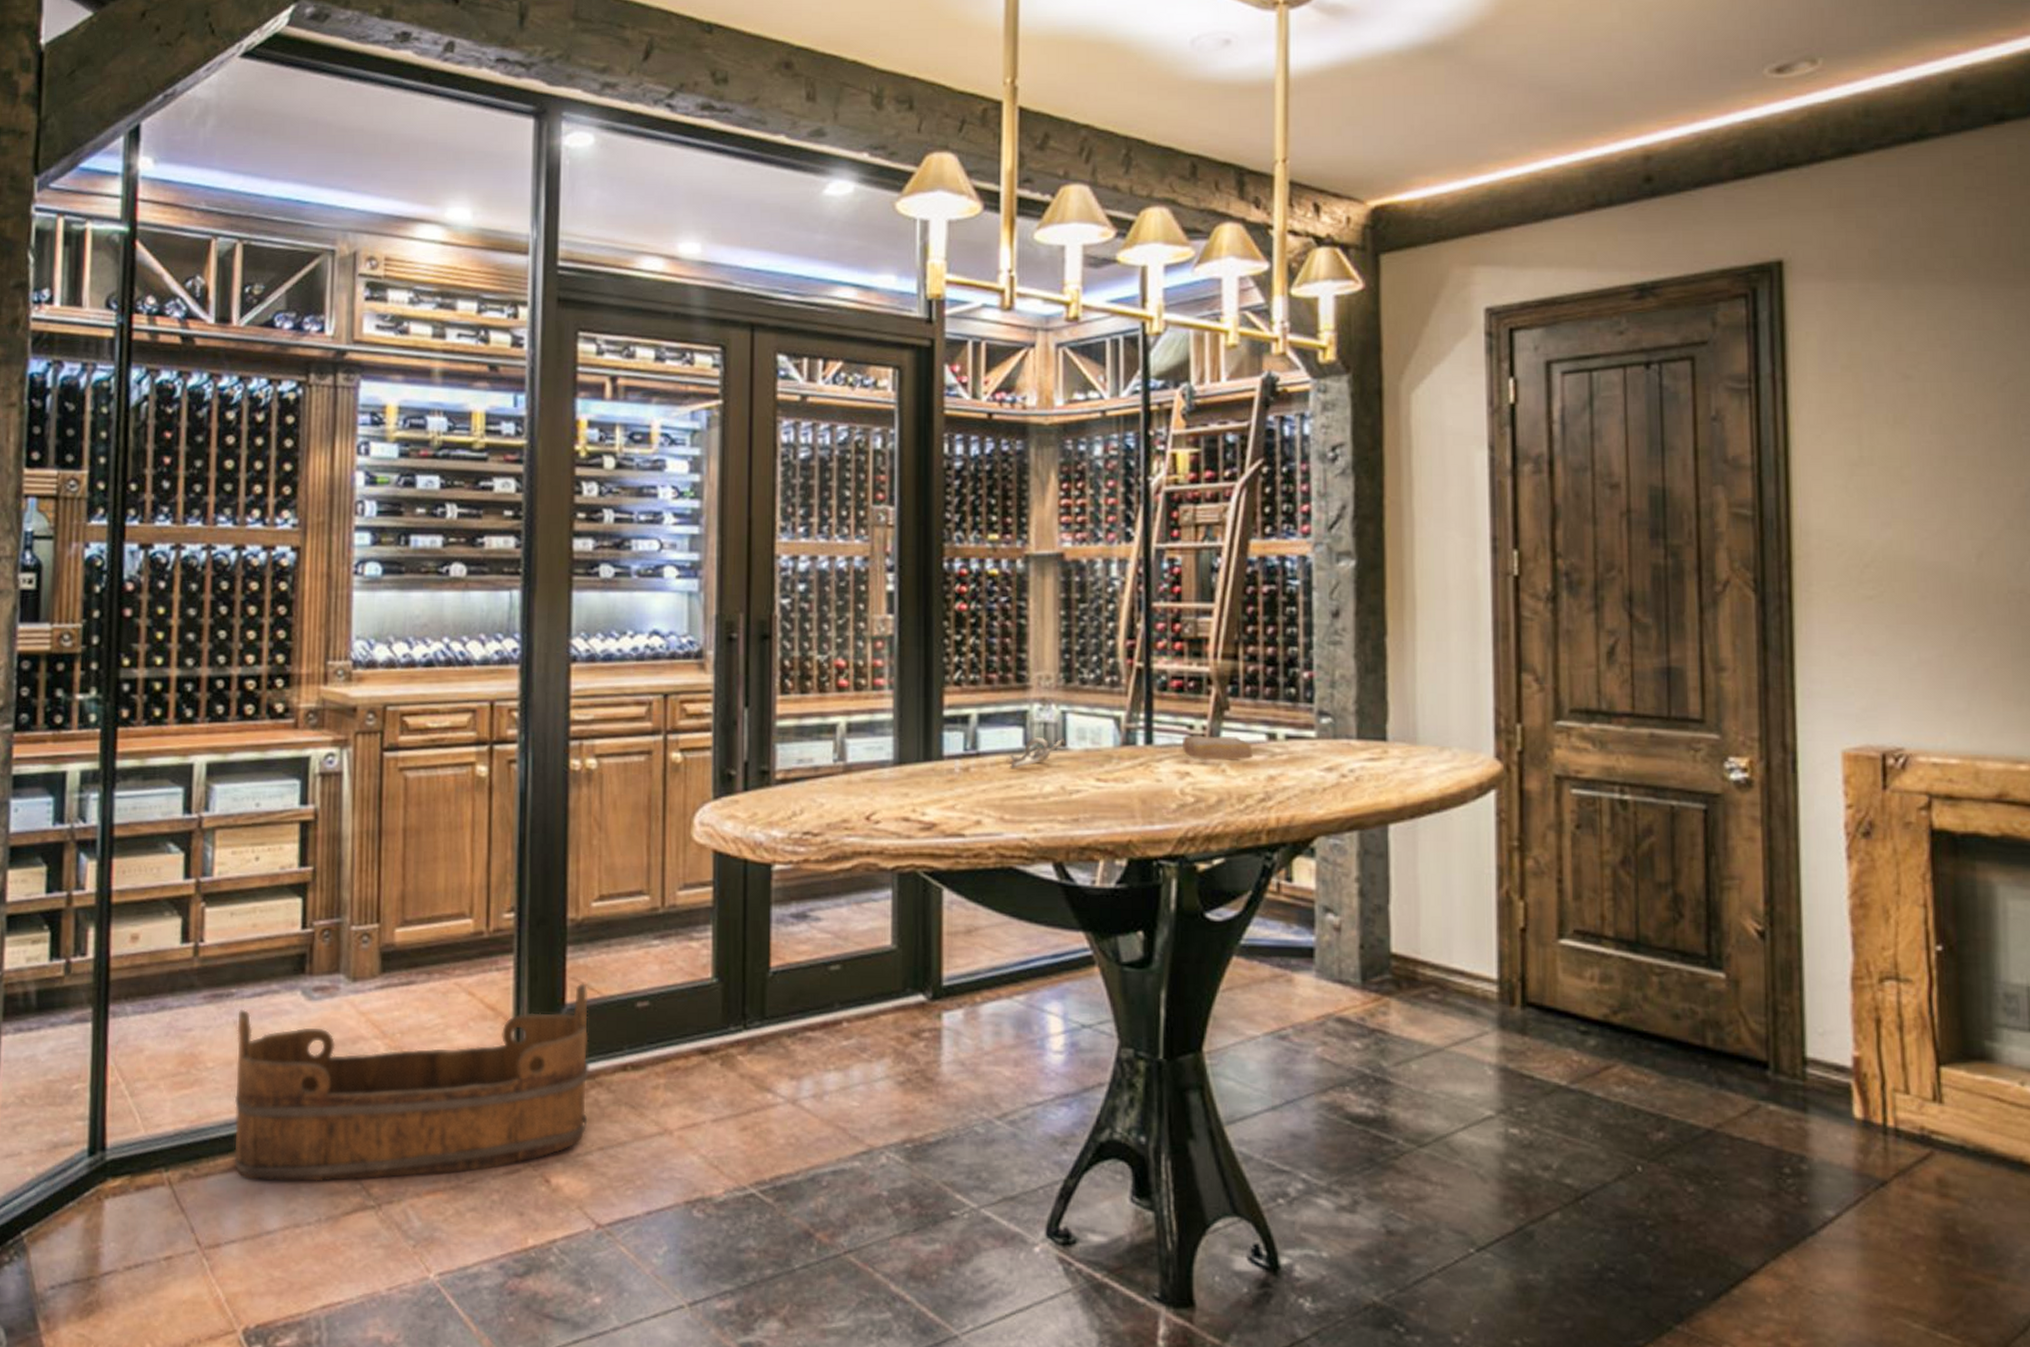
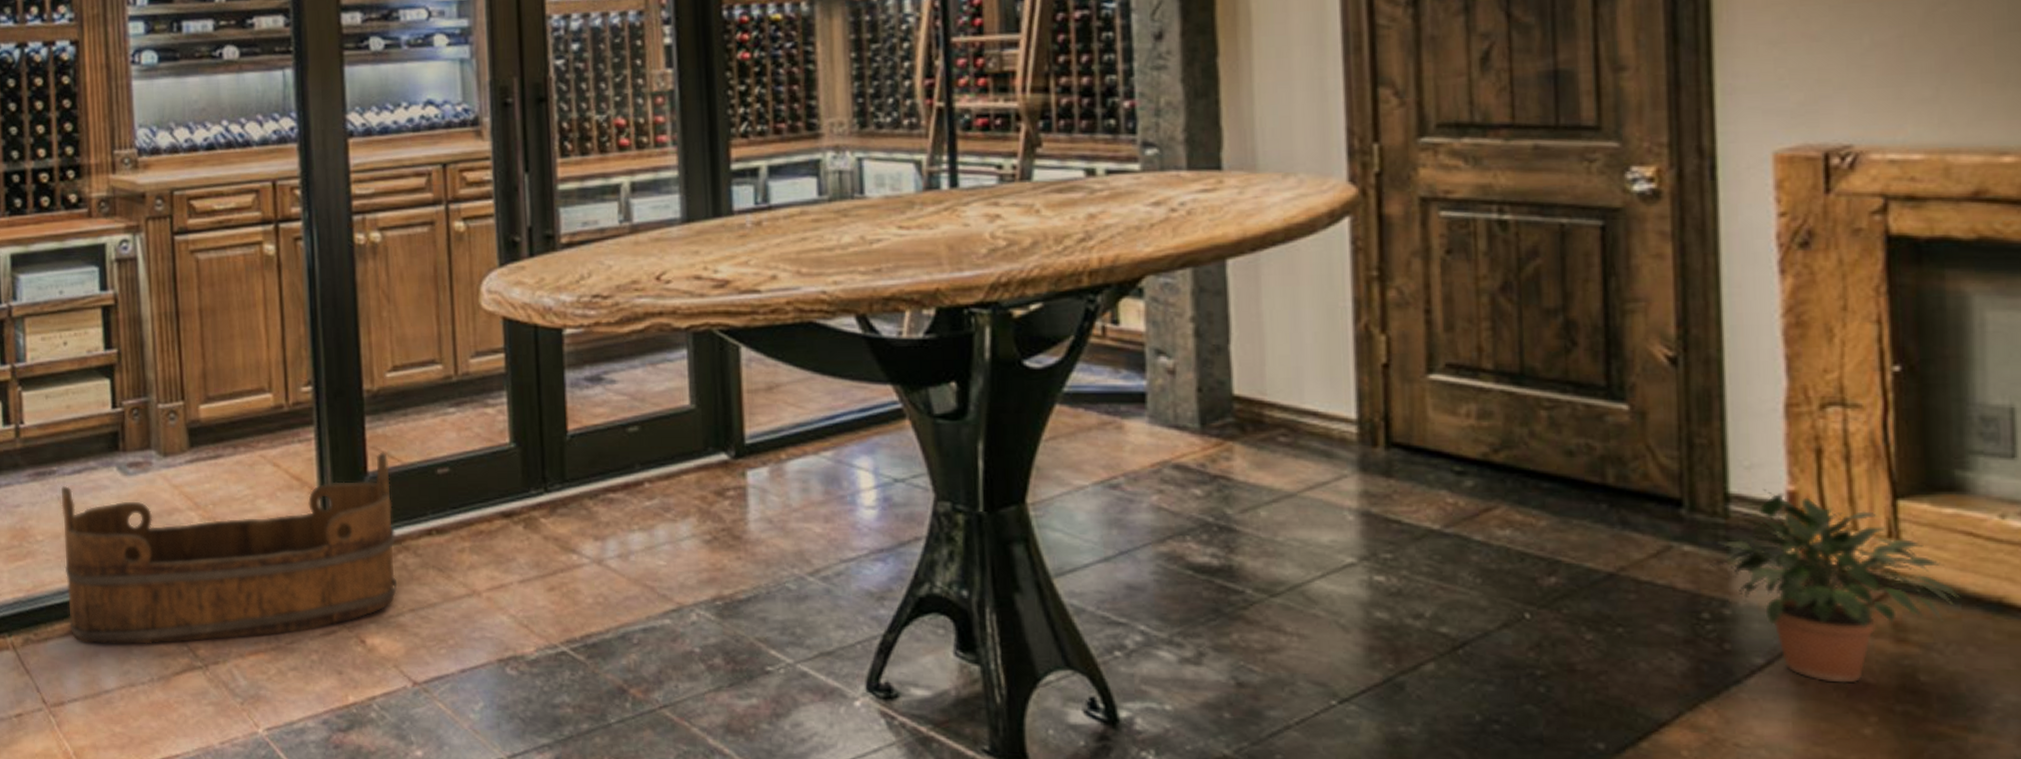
corkscrew: present [1010,736,1067,771] -> none [804,186,864,223]
cheese: present [1181,736,1254,761] -> none [990,174,1071,202]
potted plant: none [1788,1054,1991,1235] -> present [1706,489,1961,684]

